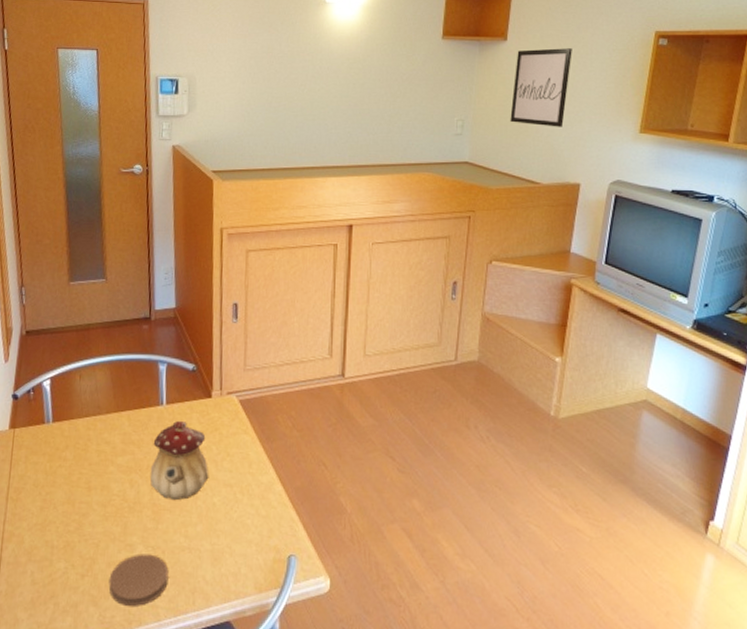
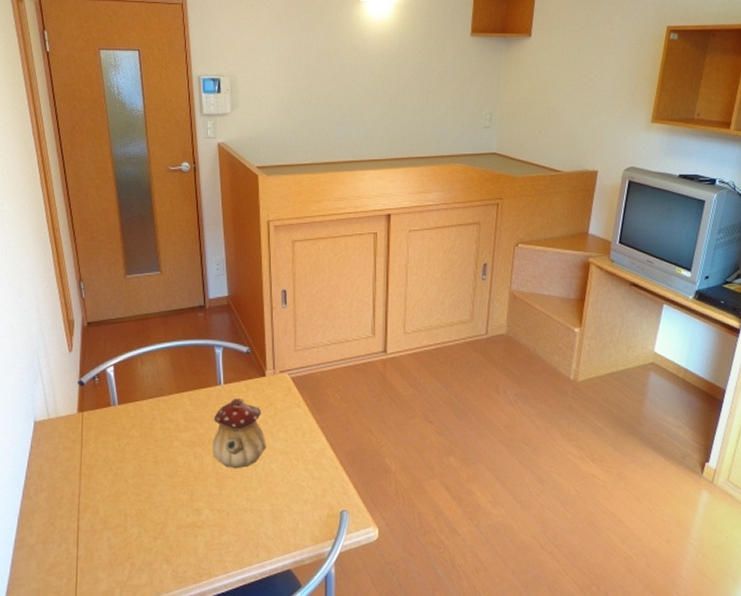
coaster: present [108,554,169,606] -> none [179,516,234,562]
wall art: present [510,48,572,127] -> none [534,43,591,119]

